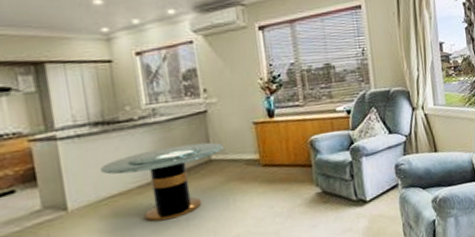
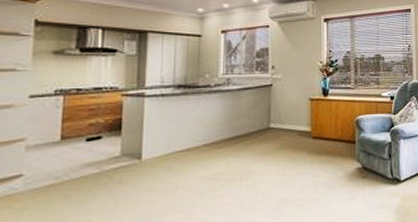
dining table: present [99,142,224,222] -> none [174,112,282,179]

